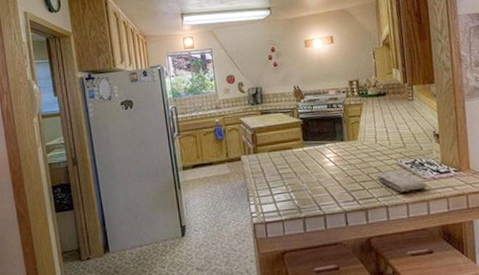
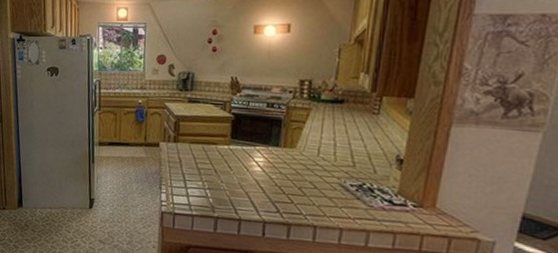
washcloth: present [376,170,427,192] -> none [310,189,372,218]

